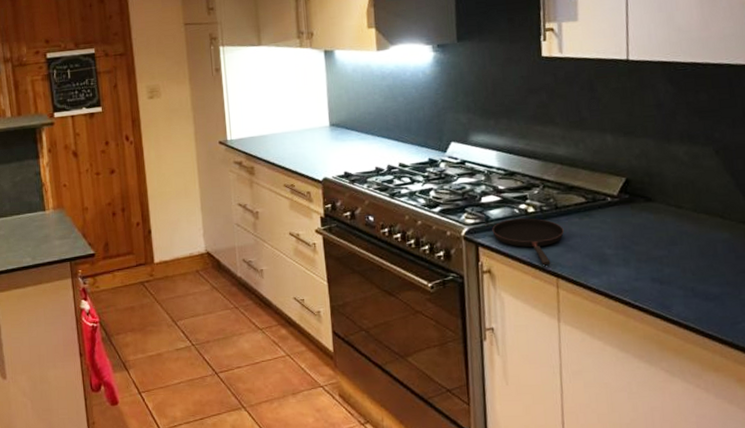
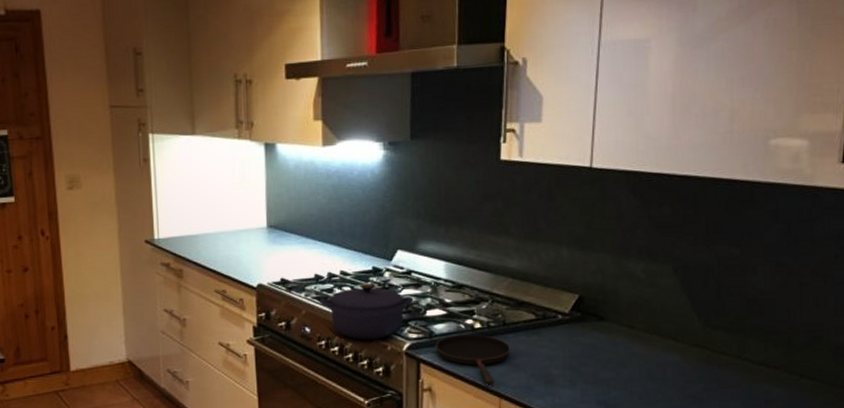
cooking pot: none [381,173,469,227] -> present [319,283,414,341]

